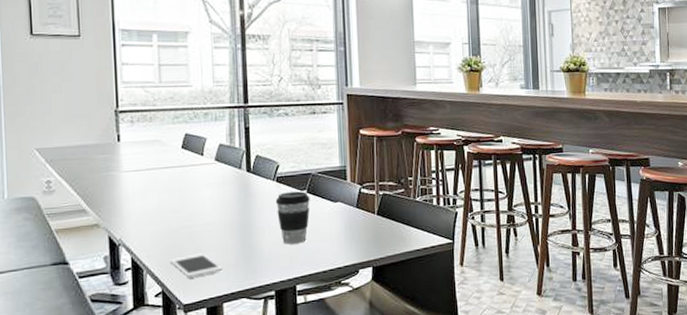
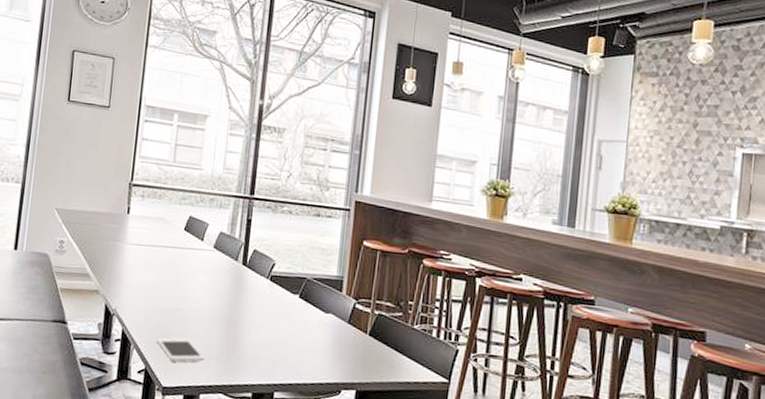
coffee cup: present [275,191,310,244] -> none [265,293,302,349]

